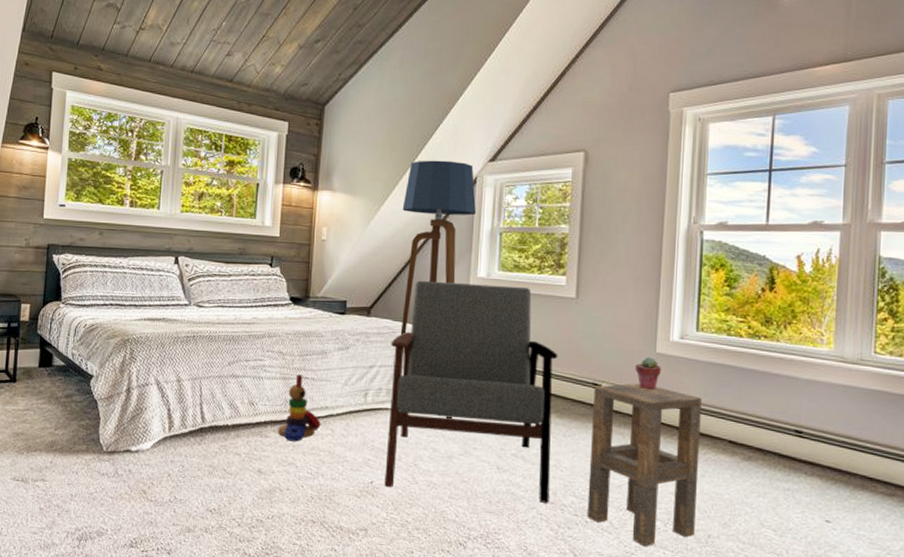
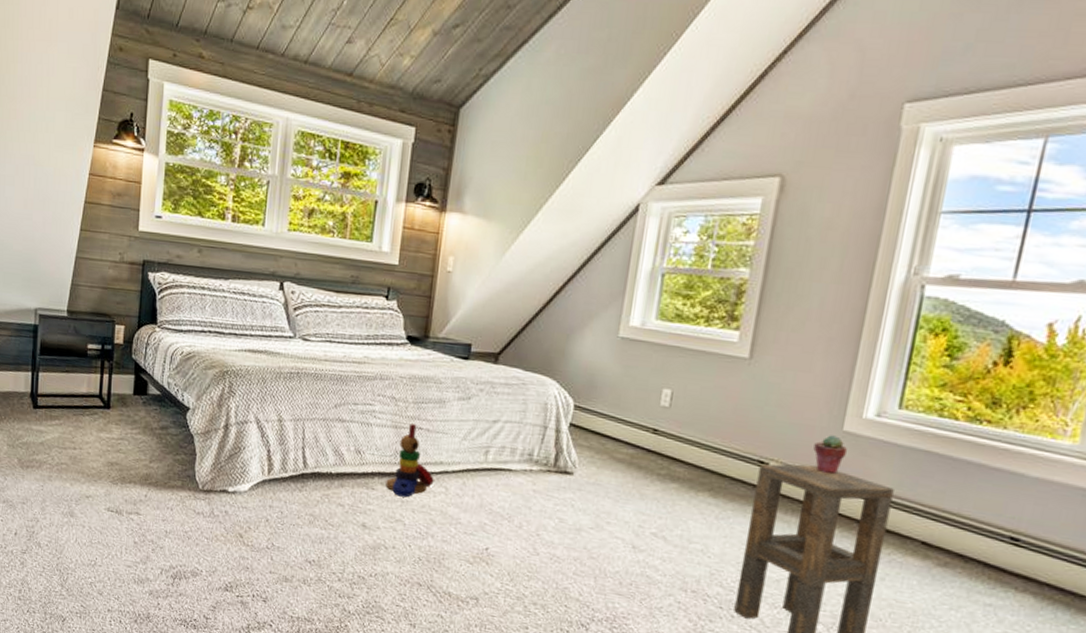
armchair: present [384,280,558,503] -> none [501,325,719,591]
floor lamp: present [400,160,477,420] -> none [531,180,637,488]

